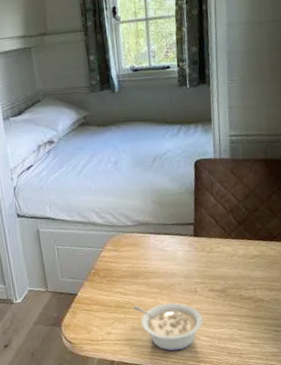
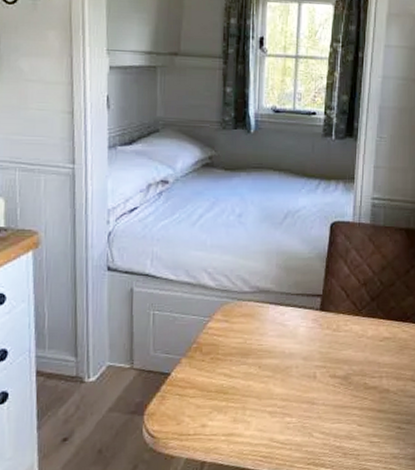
legume: present [132,303,204,351] -> none [237,389,319,451]

